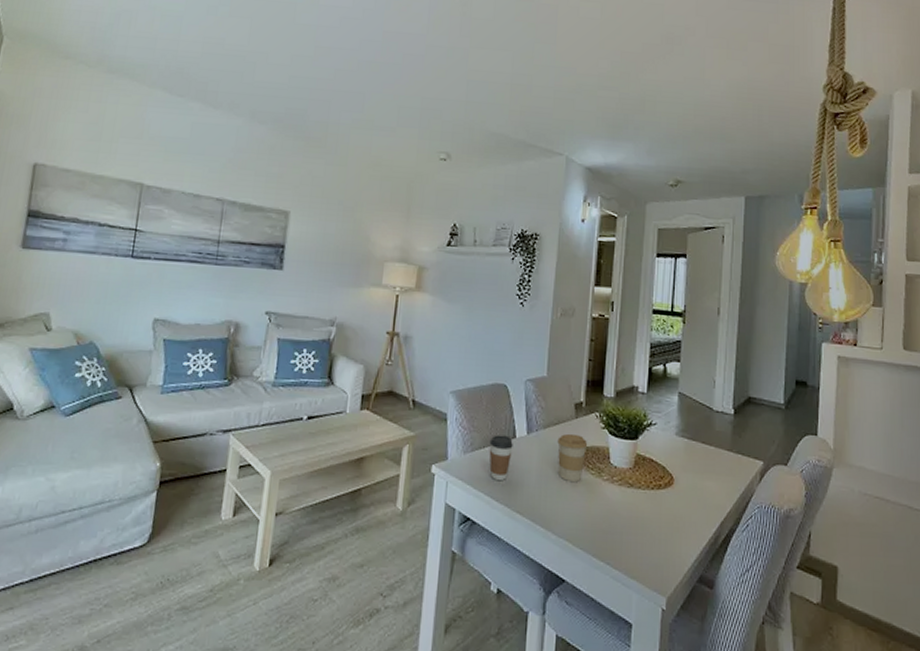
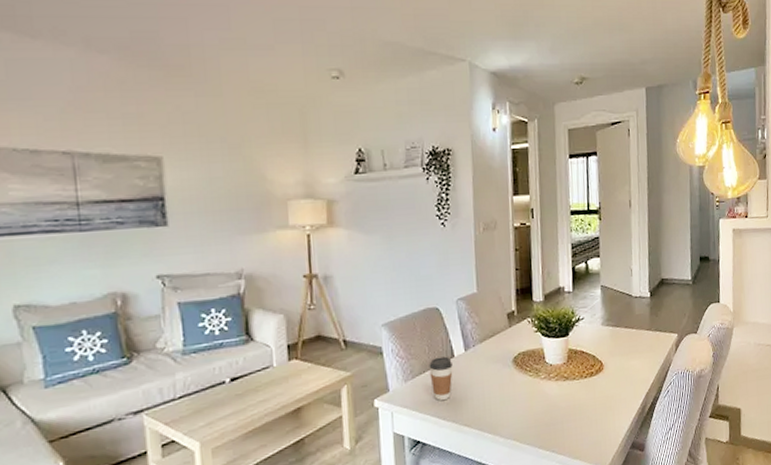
coffee cup: present [557,433,588,482] -> none [494,342,524,387]

